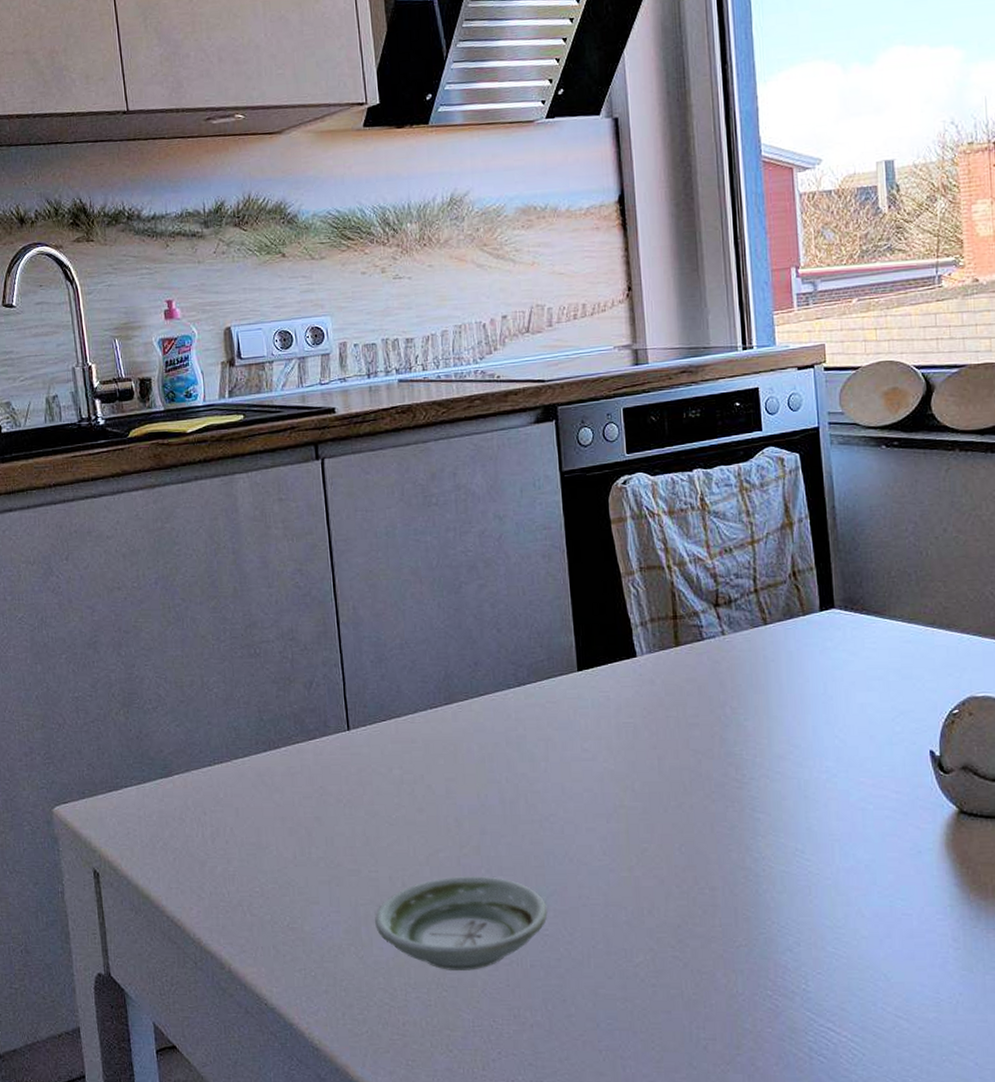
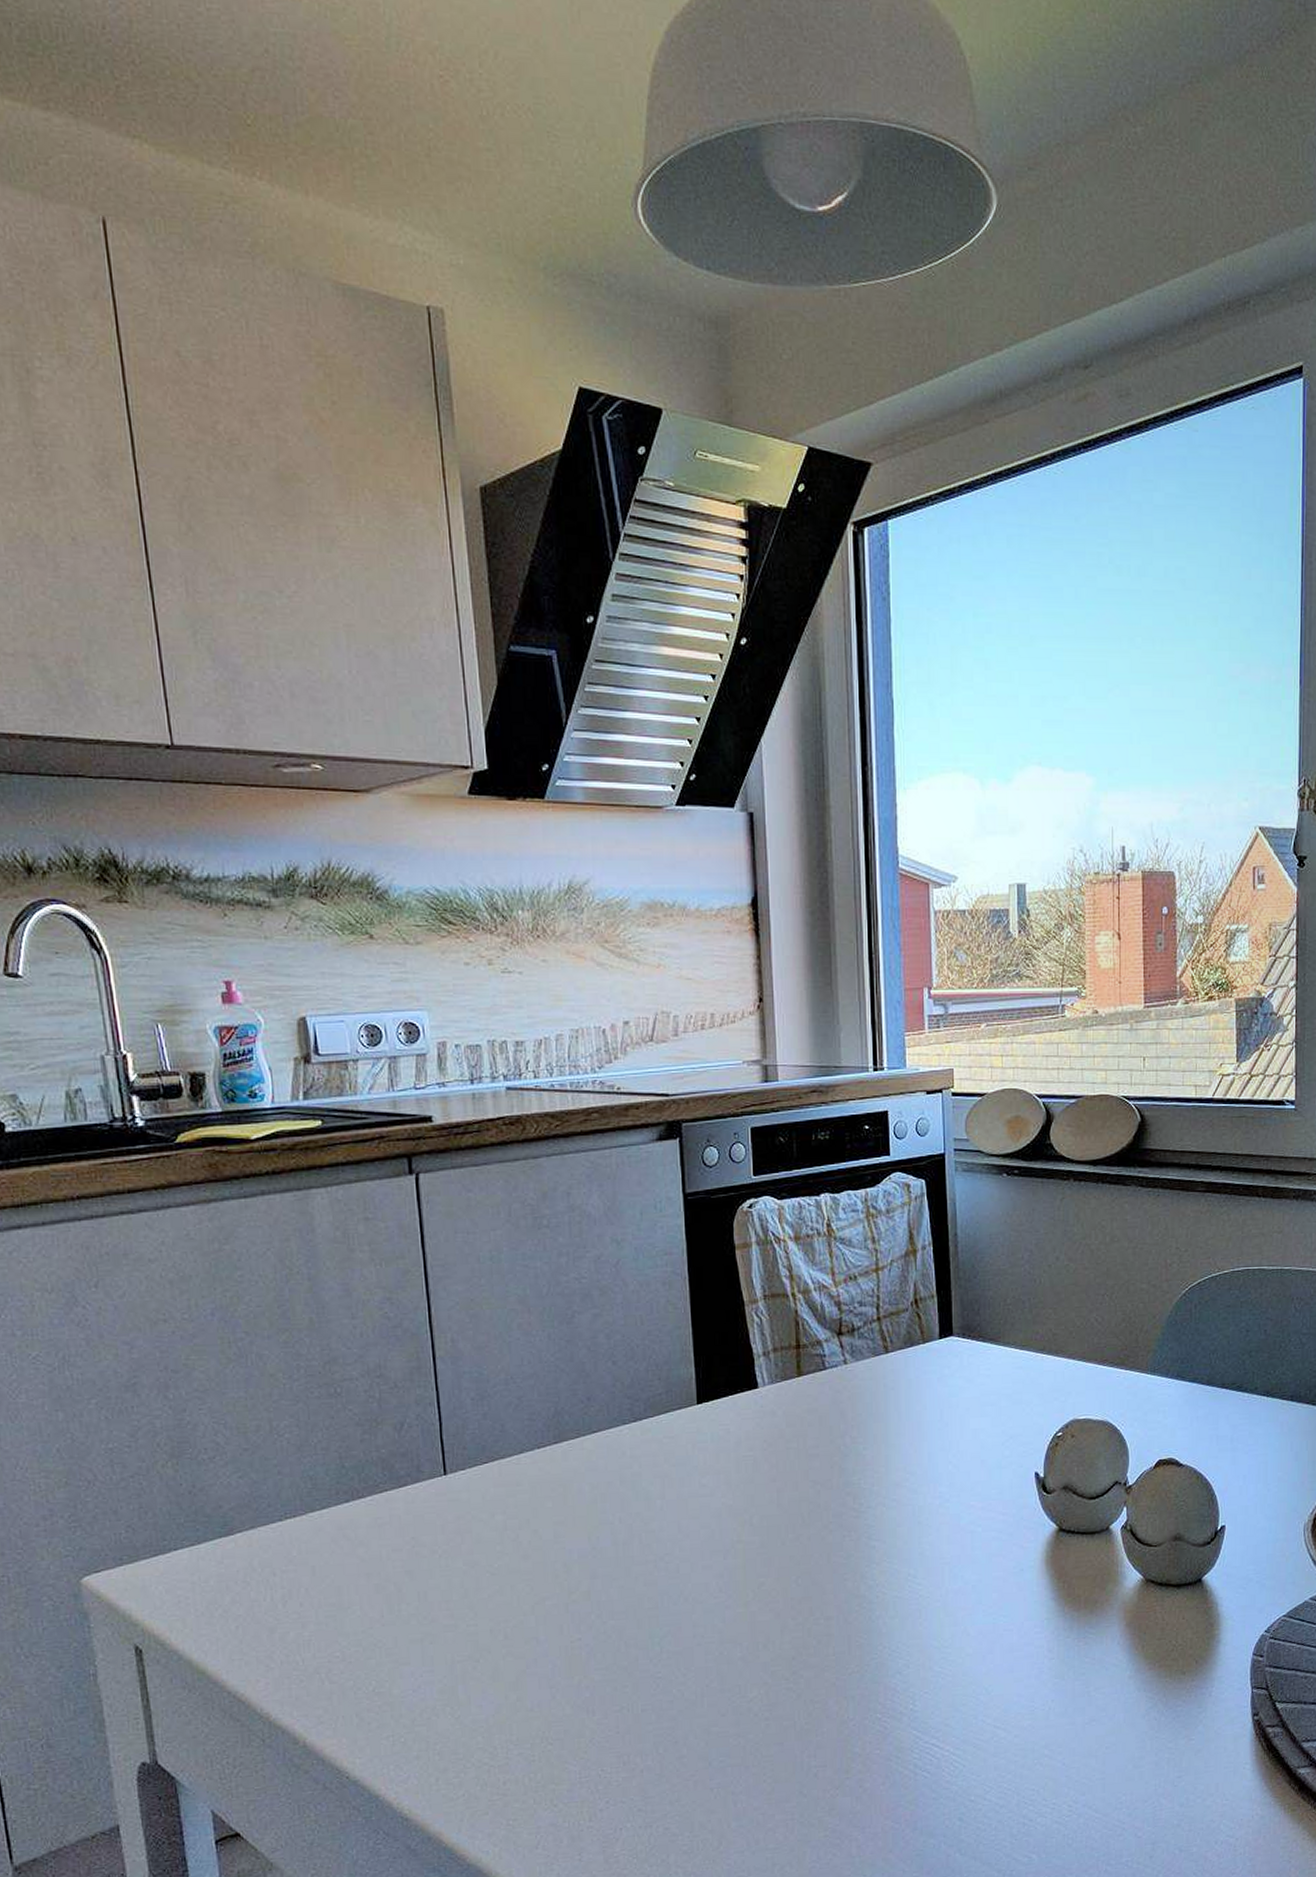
saucer: present [375,875,548,970] -> none [473,1622,661,1723]

